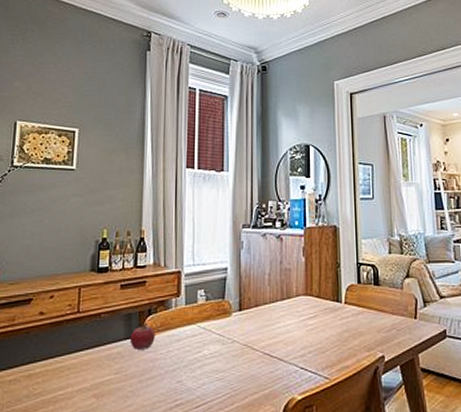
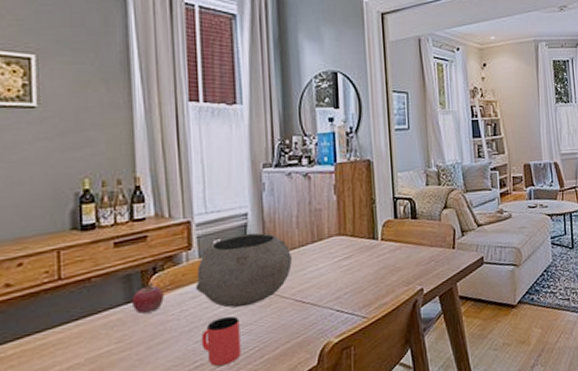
bowl: none [180,286,263,355] -> present [195,232,292,308]
cup: none [182,362,215,408] -> present [201,316,241,367]

